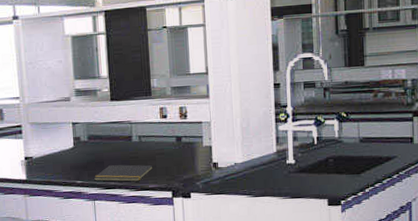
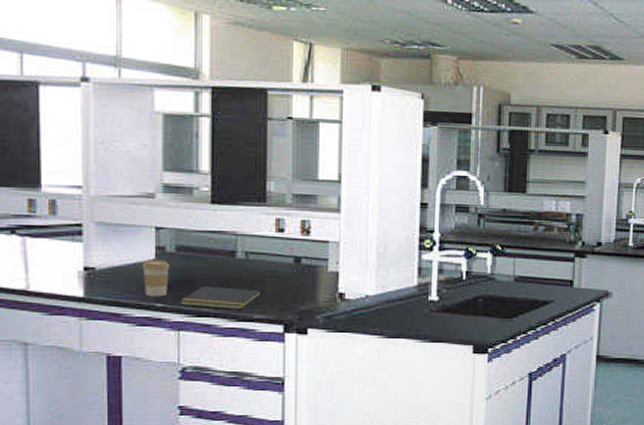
coffee cup: none [64,147,85,176] -> present [142,259,170,297]

